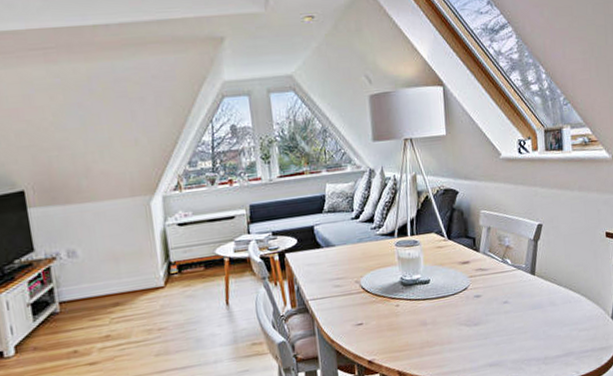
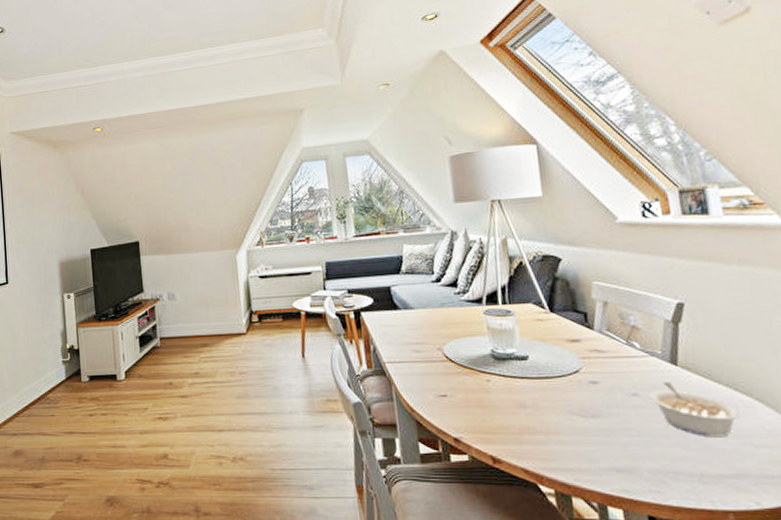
legume: none [515,288,573,329] -> present [649,381,742,438]

